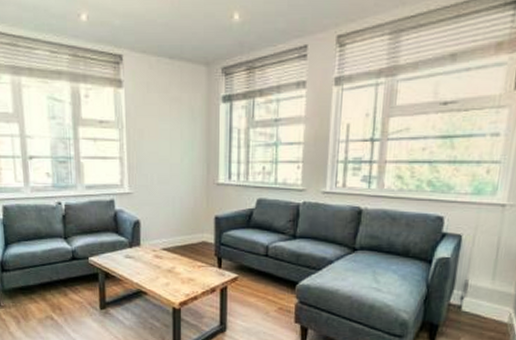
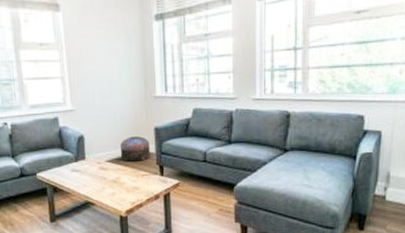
pouf: none [178,225,209,251] -> present [120,136,150,162]

